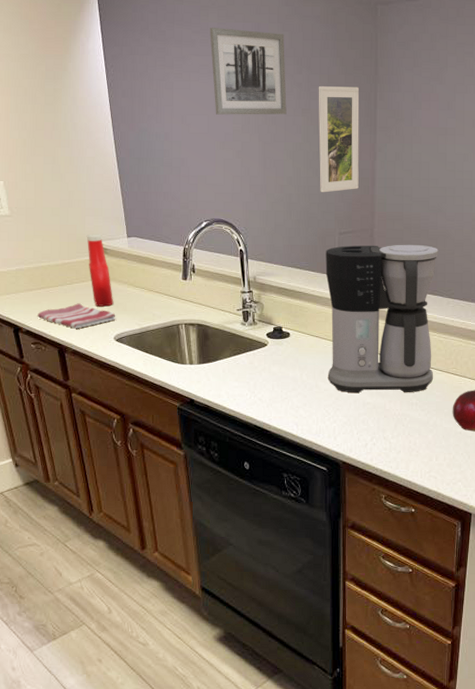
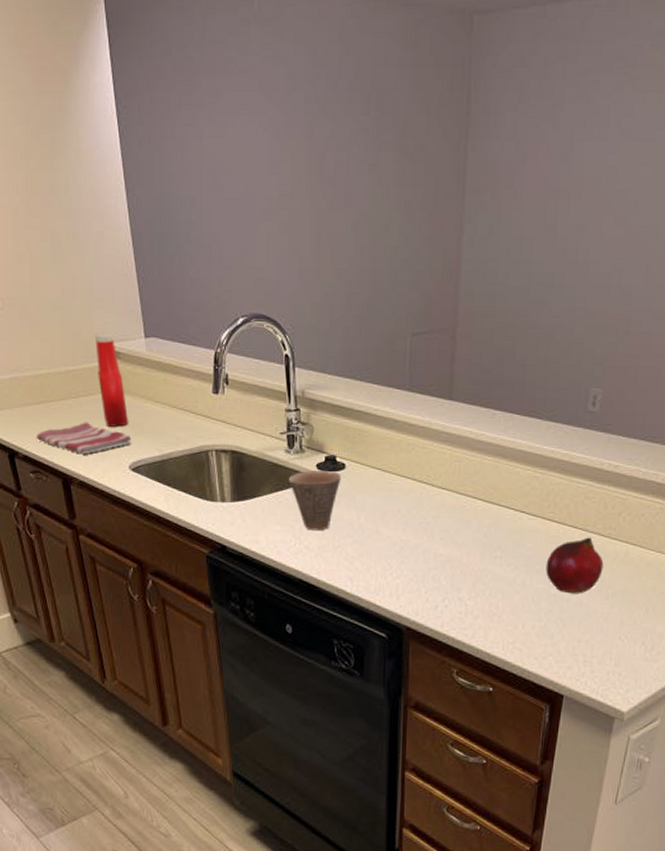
wall art: present [210,28,287,115] -> none [250,51,349,173]
cup: none [244,338,287,386] -> present [288,470,341,531]
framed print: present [318,85,360,193] -> none [388,131,445,279]
coffee maker: present [325,244,438,394] -> none [391,349,539,543]

